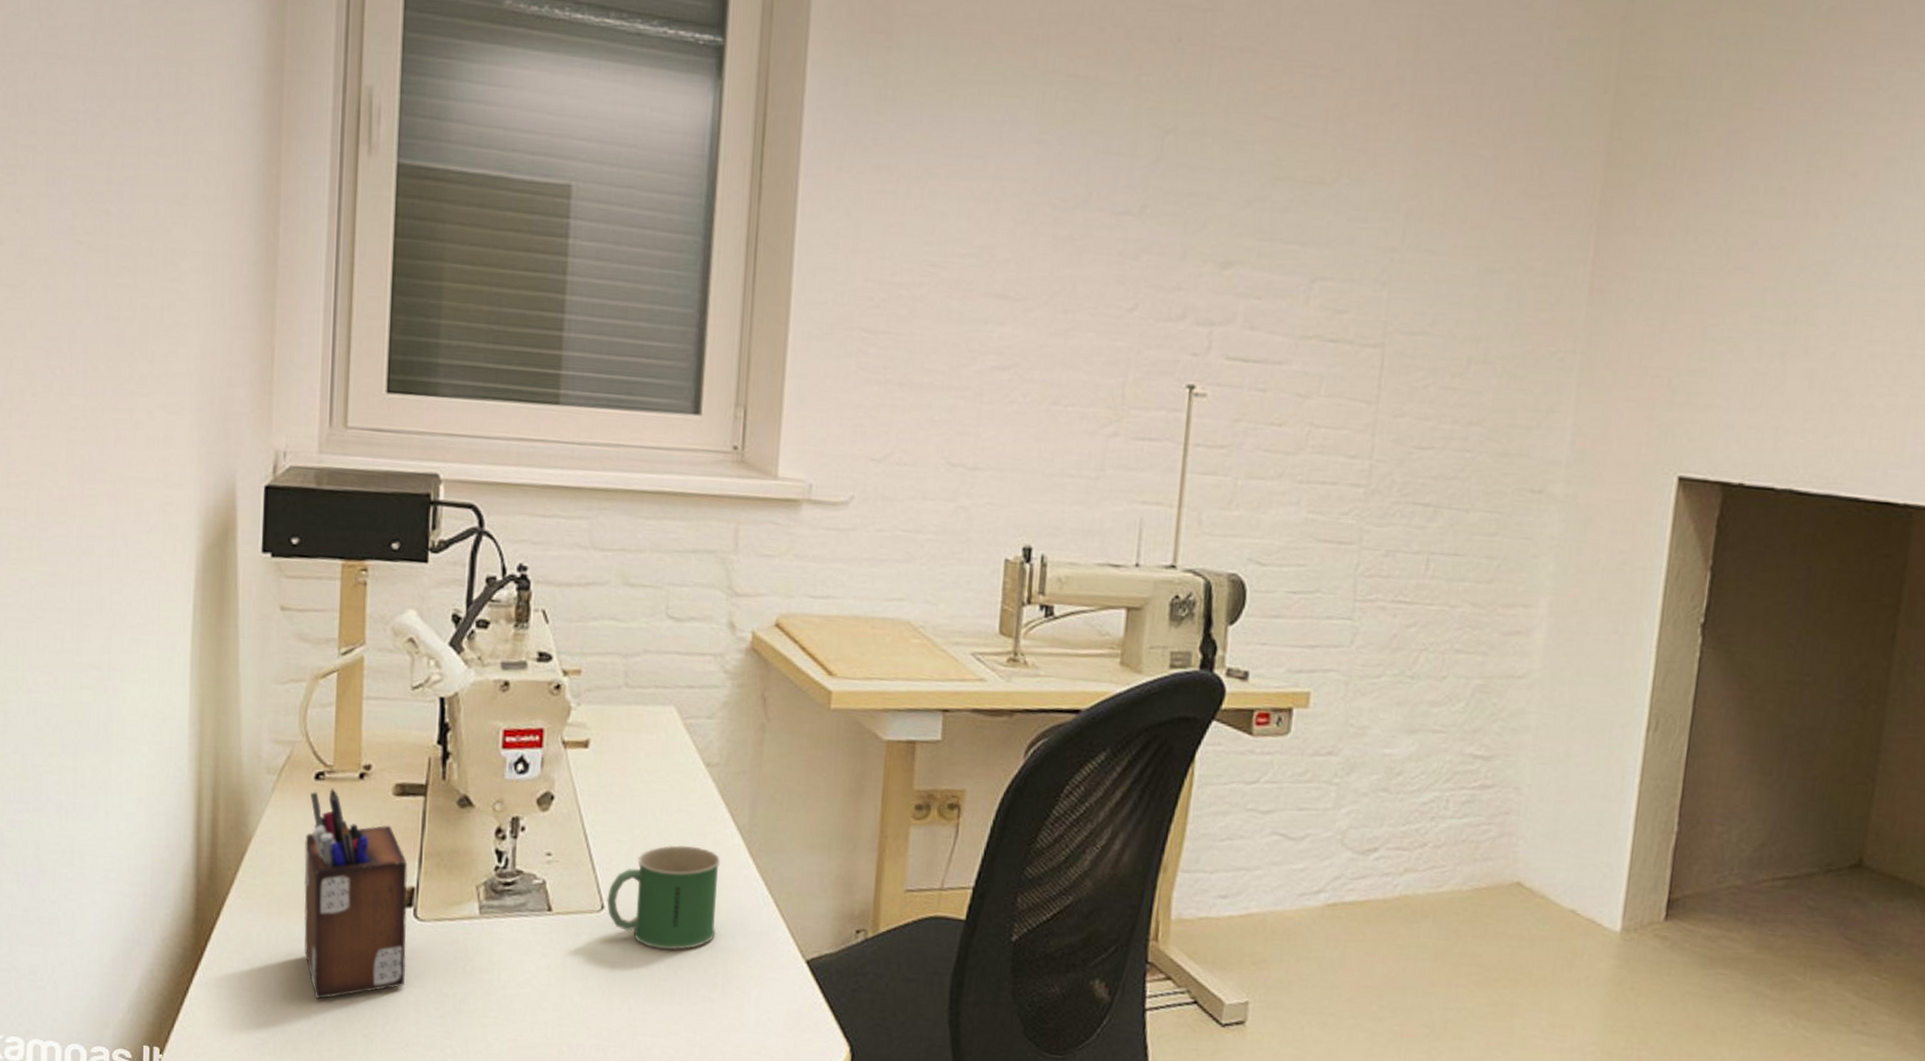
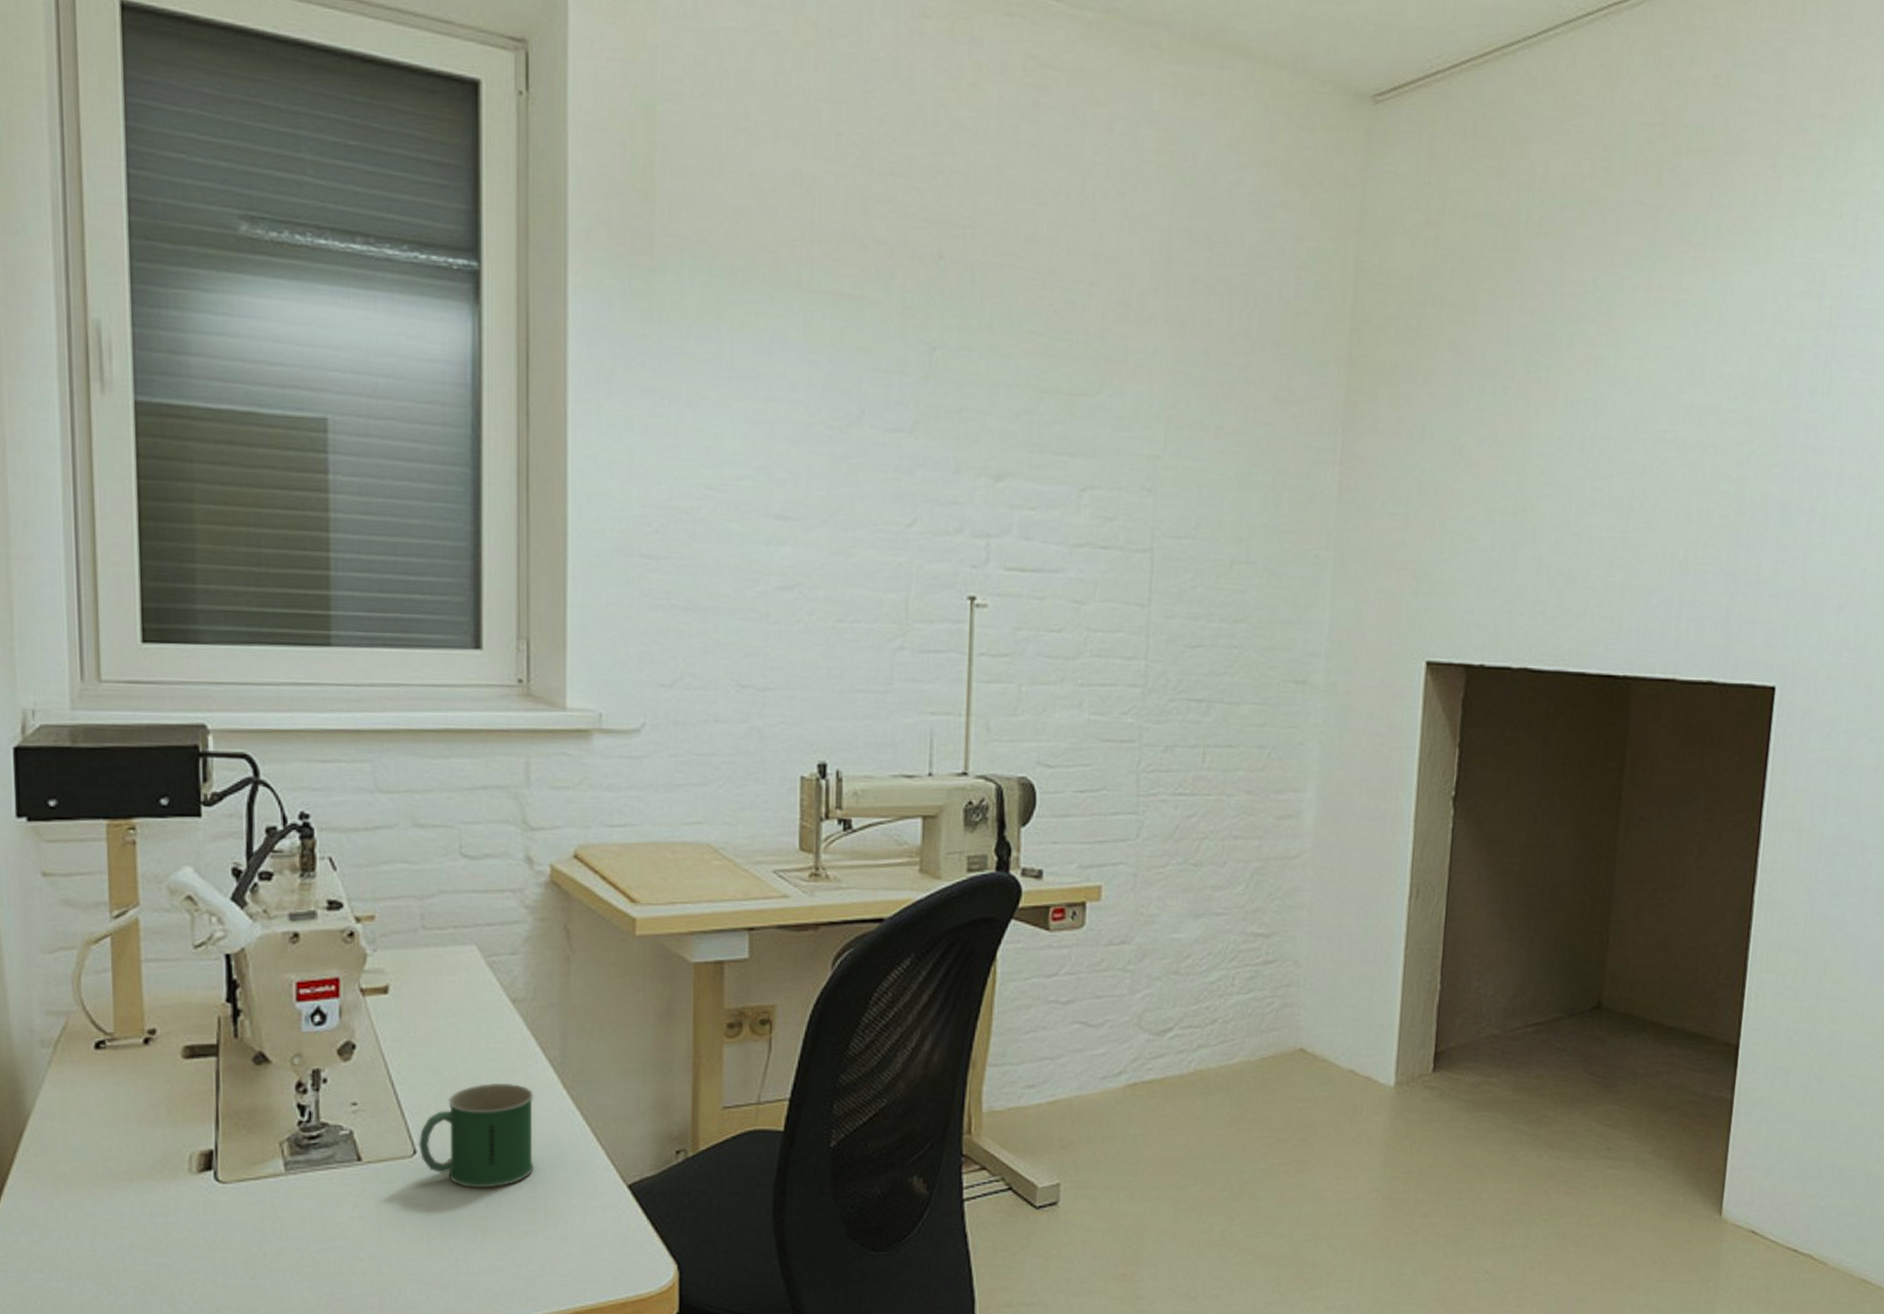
desk organizer: present [303,787,408,999] -> none [89,1056,211,1273]

